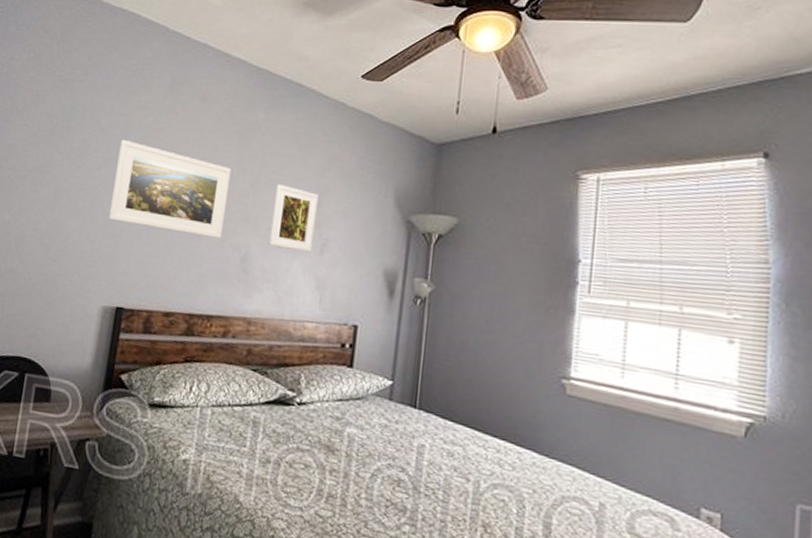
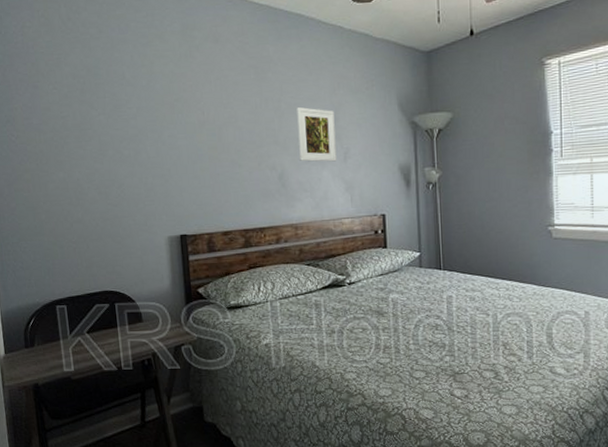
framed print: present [108,139,232,238] -> none [148,88,258,163]

